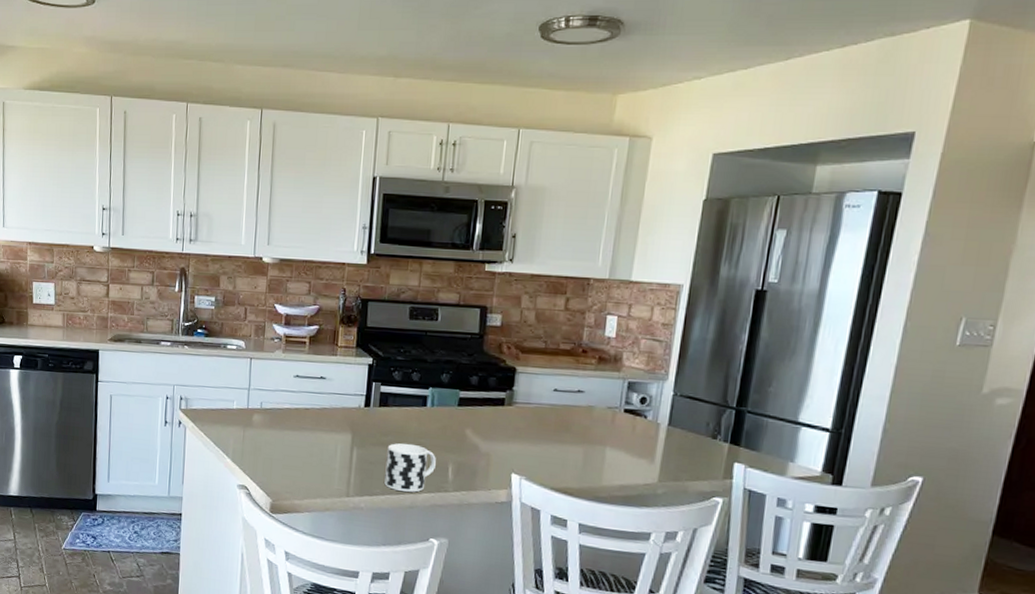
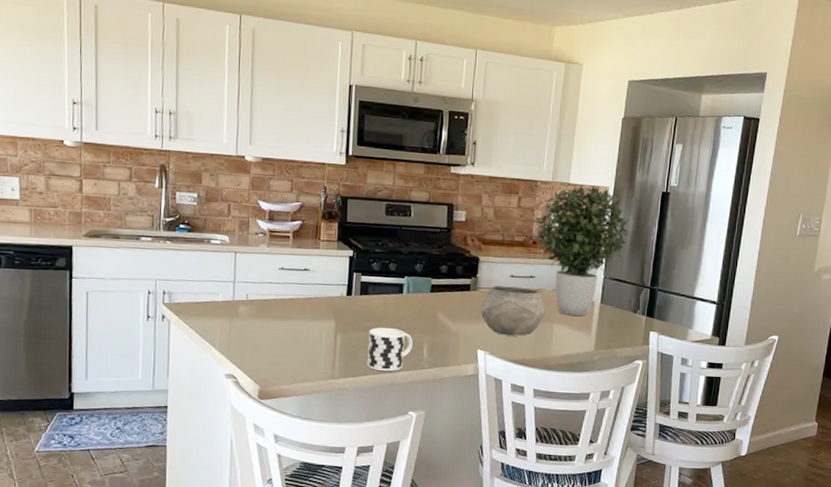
bowl: none [516,400,596,461] -> present [481,285,545,336]
potted plant: none [585,282,709,441] -> present [534,184,629,317]

